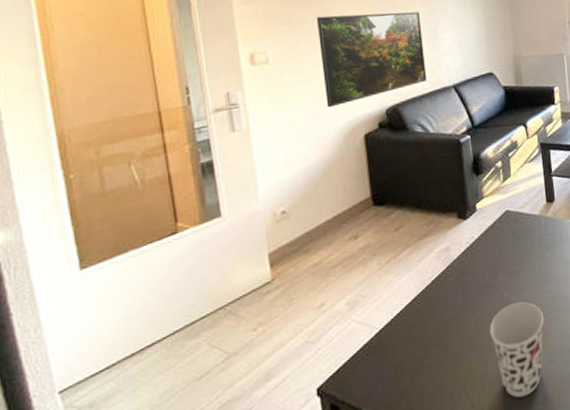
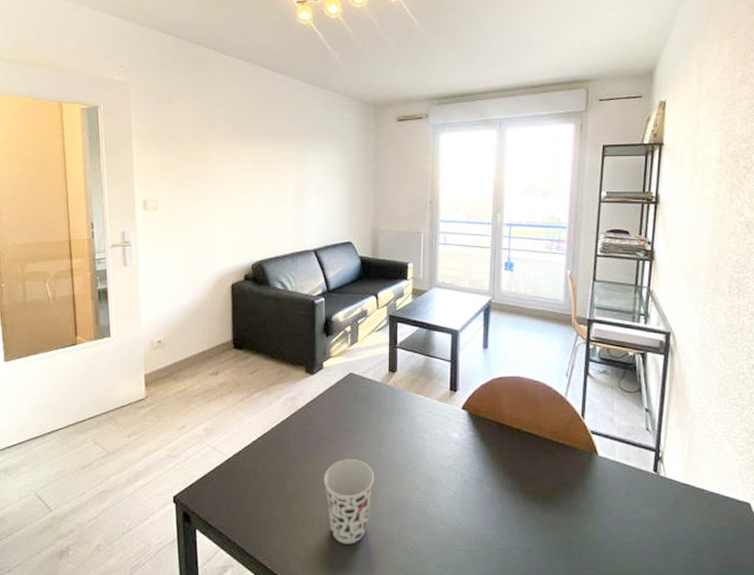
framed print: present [316,11,427,108] -> none [200,173,291,256]

